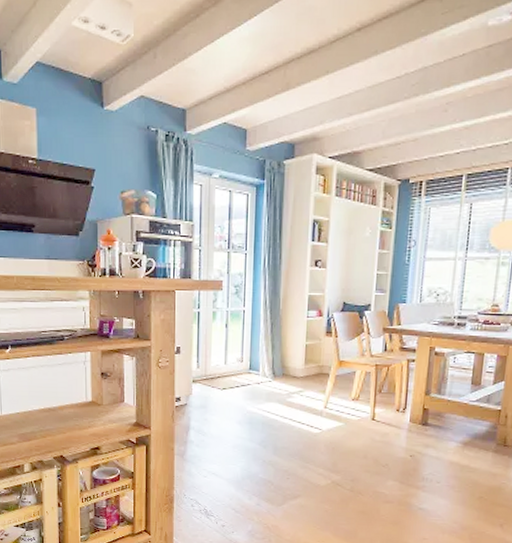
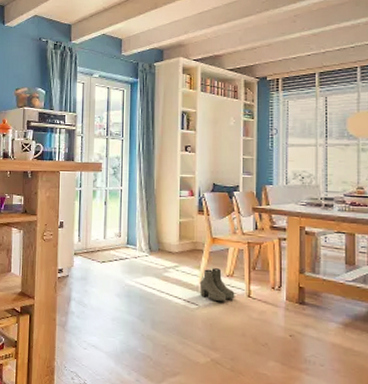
boots: none [323,392,359,426] -> present [199,268,235,302]

